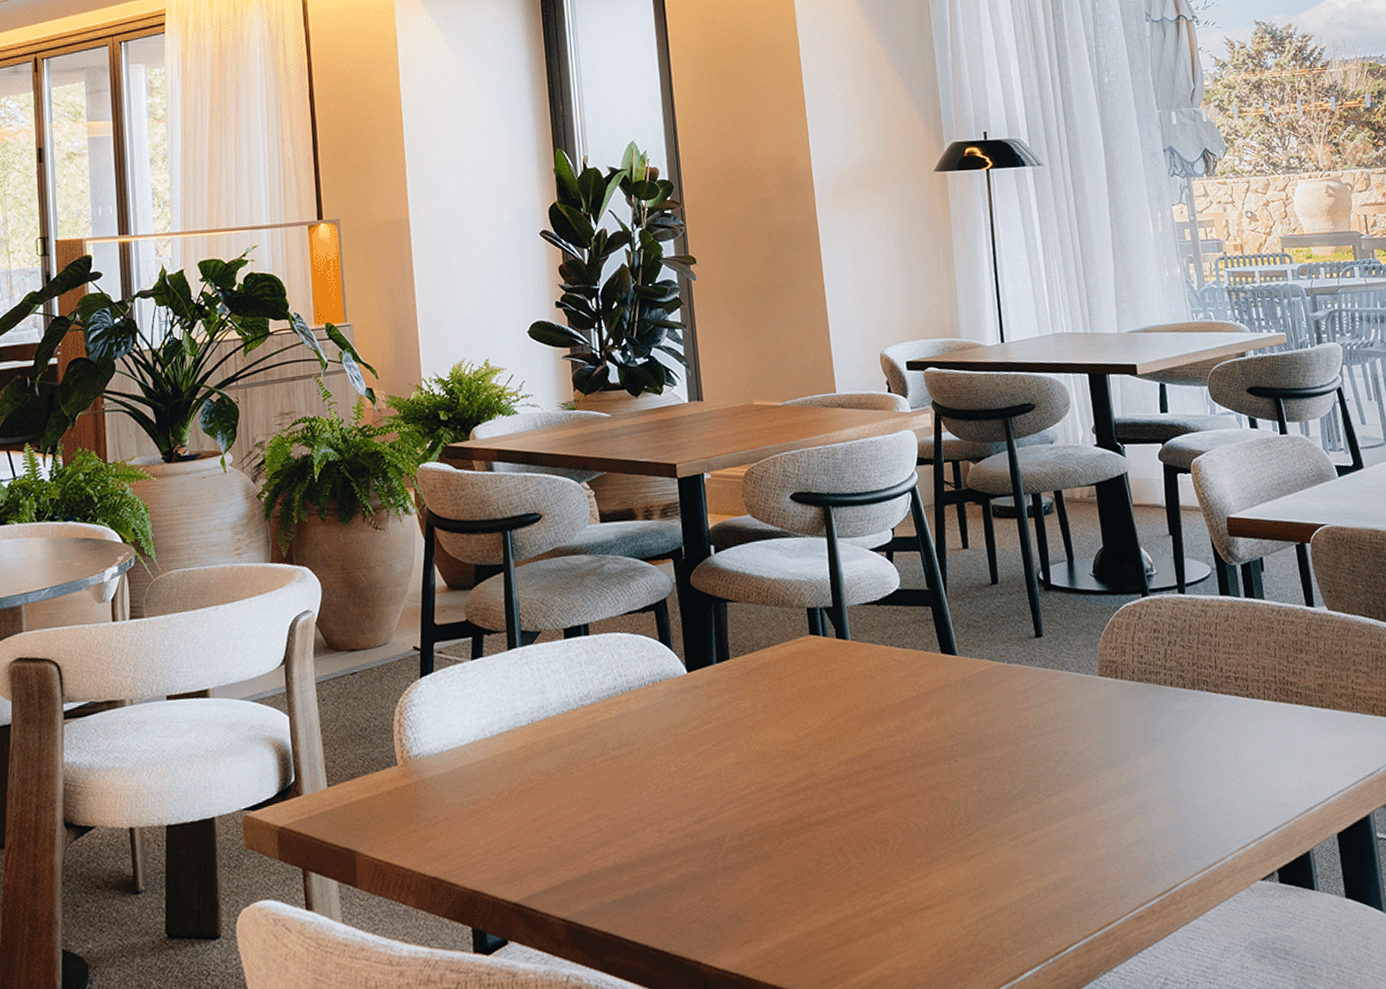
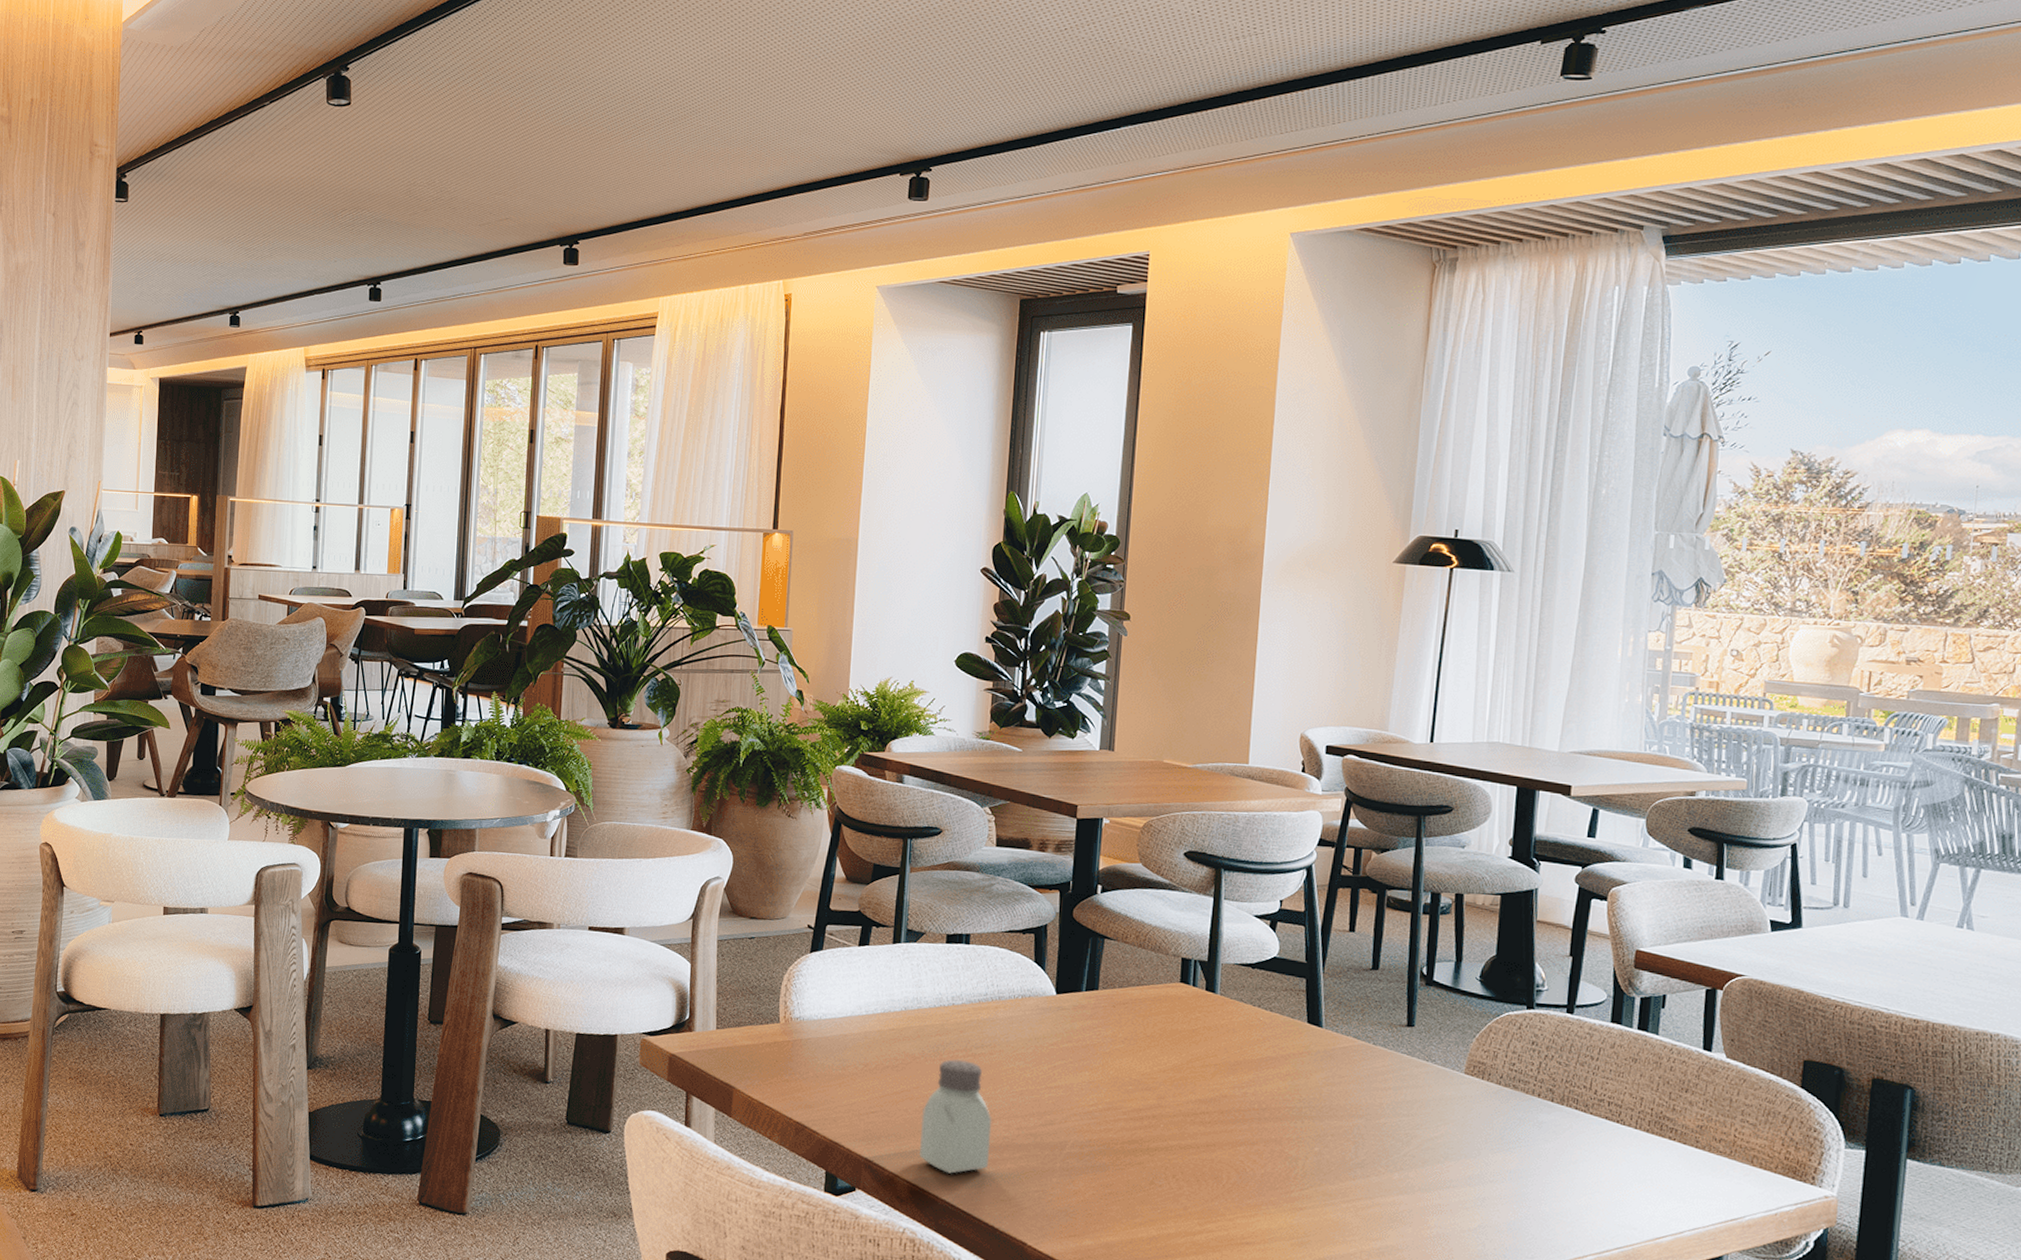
saltshaker: none [567,765,647,901] -> present [918,1059,992,1174]

